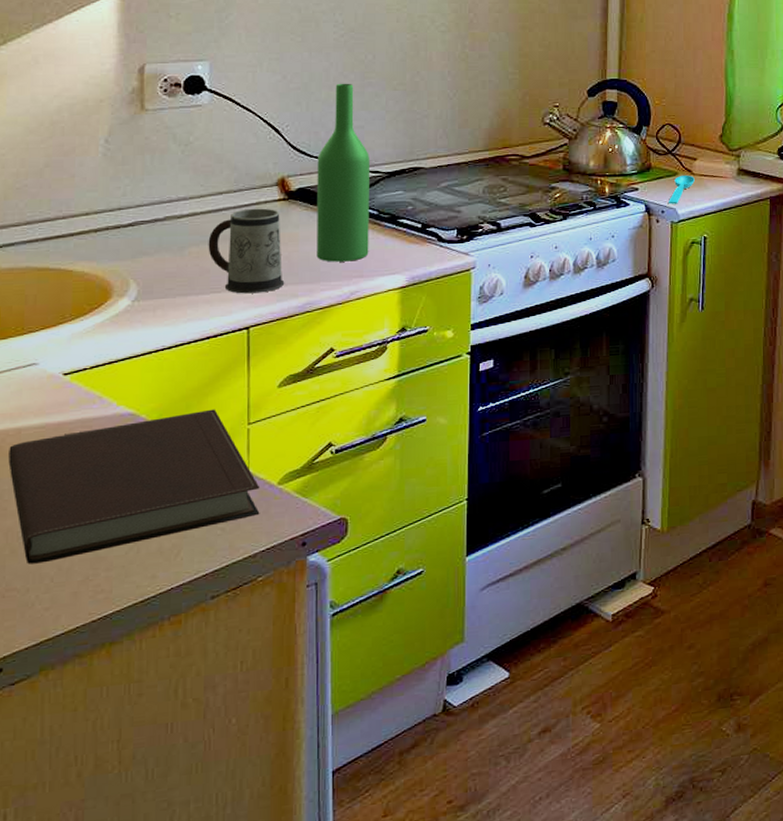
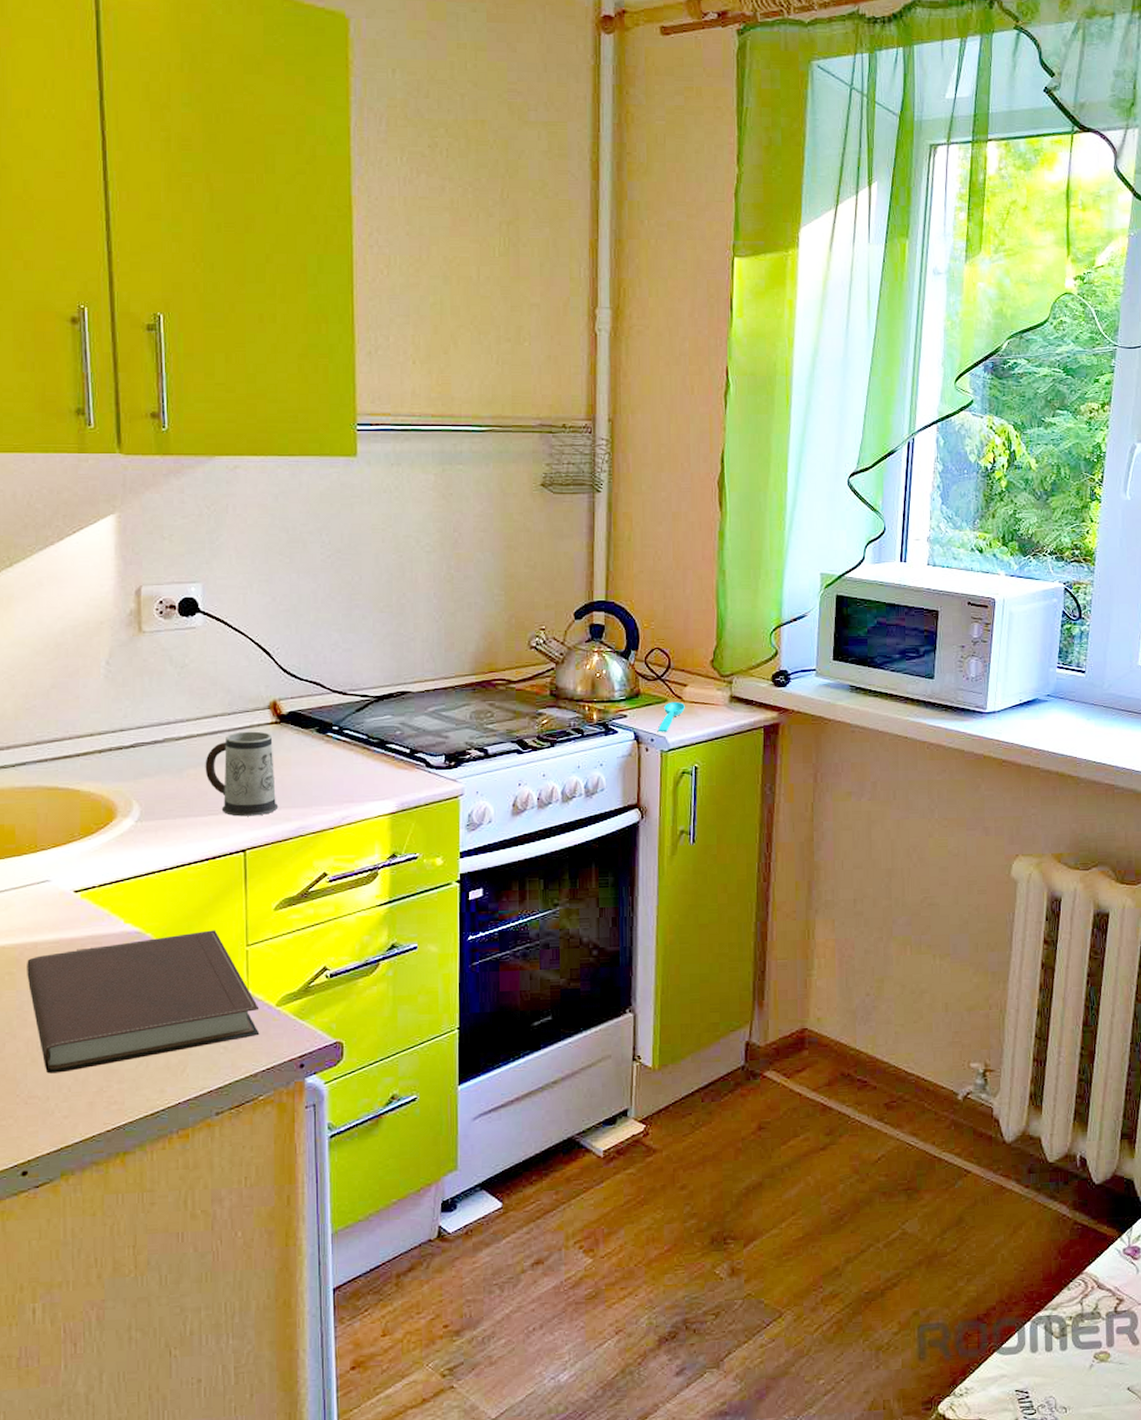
wine bottle: present [316,83,369,262] -> none [307,605,359,787]

